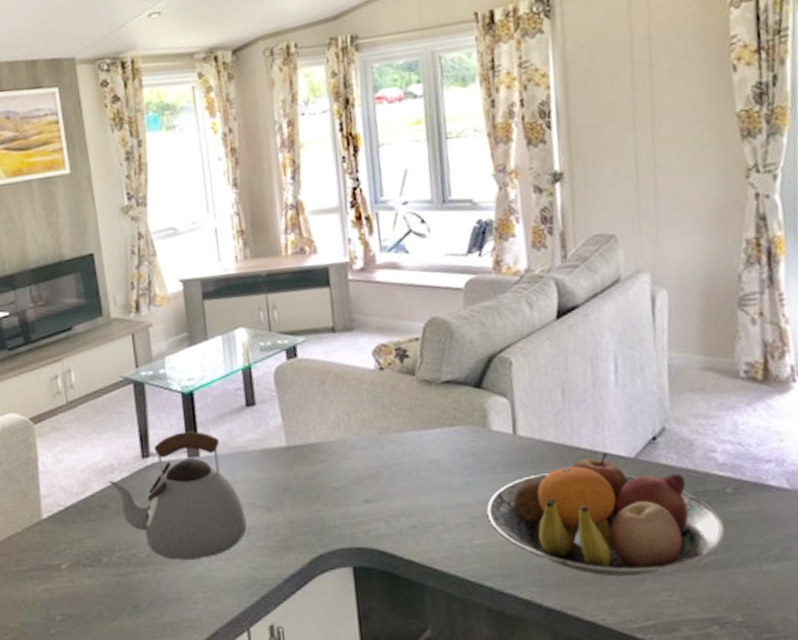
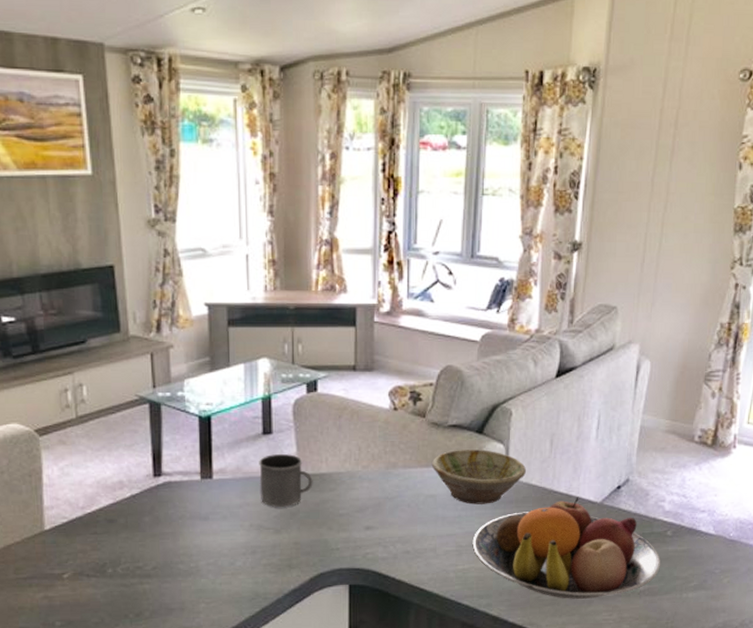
kettle: present [108,431,247,561] -> none [116,454,253,575]
mug: none [244,425,303,484] -> present [259,454,313,508]
bowl: none [428,405,538,469] -> present [431,448,526,504]

